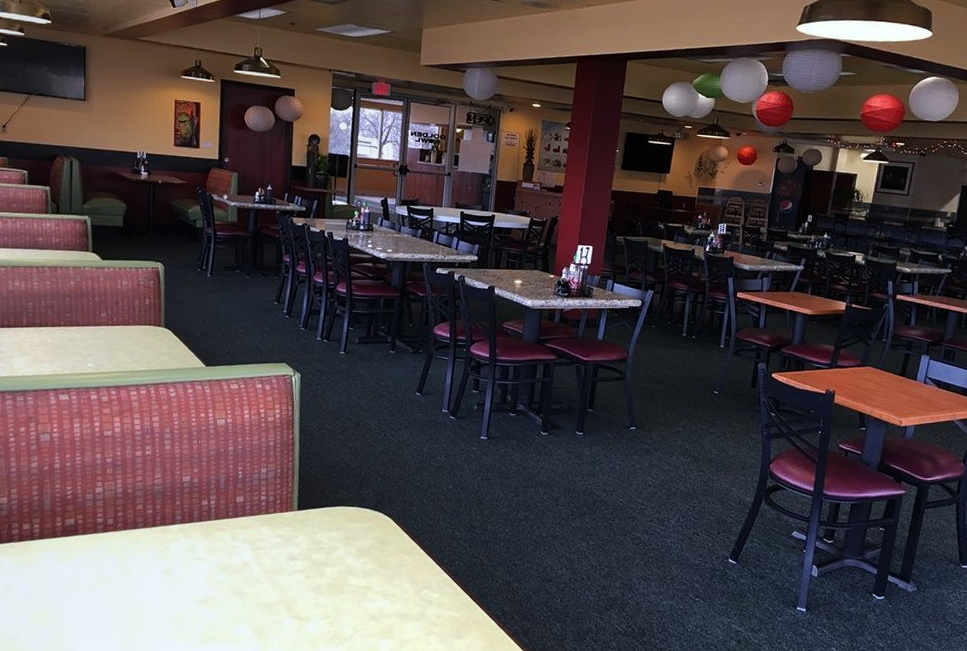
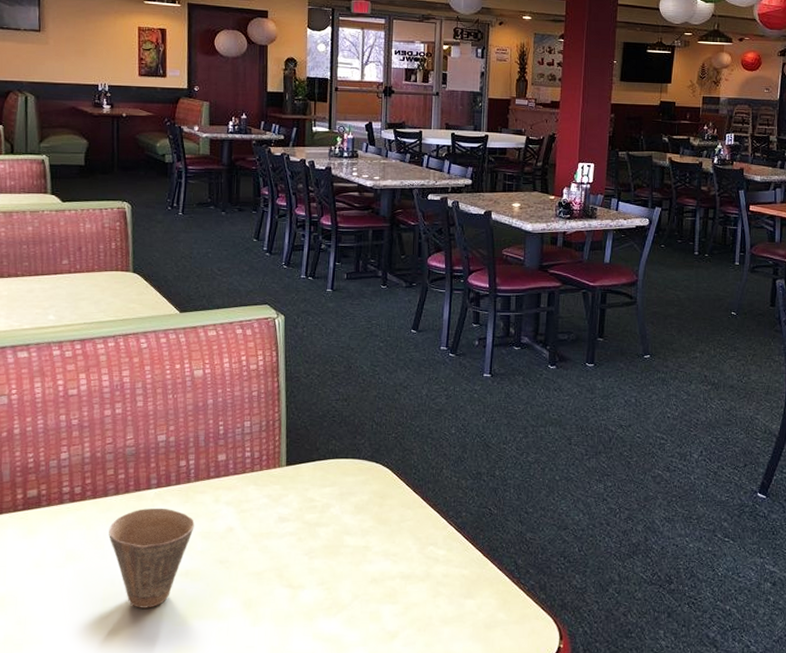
cup: none [137,541,214,630] -> present [109,507,195,608]

